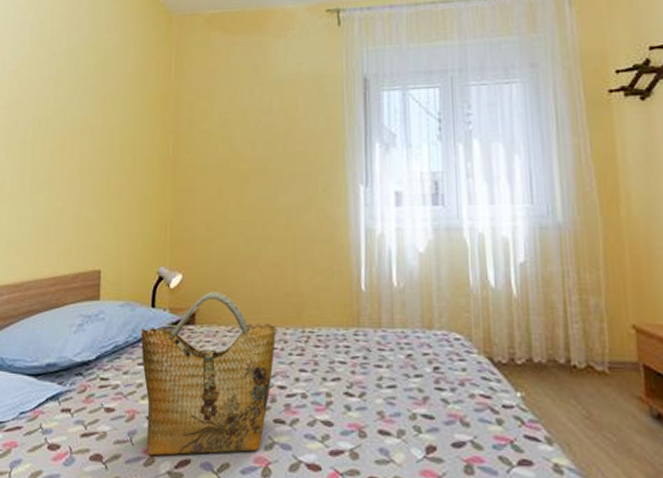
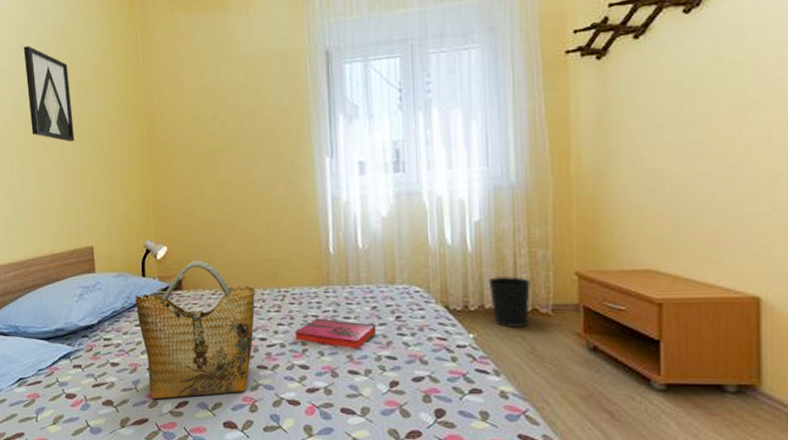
wall art: none [50,57,97,156] -> present [23,46,75,142]
hardback book: none [318,365,411,404] -> present [294,318,377,349]
wastebasket: none [536,325,584,387] -> present [488,275,531,327]

